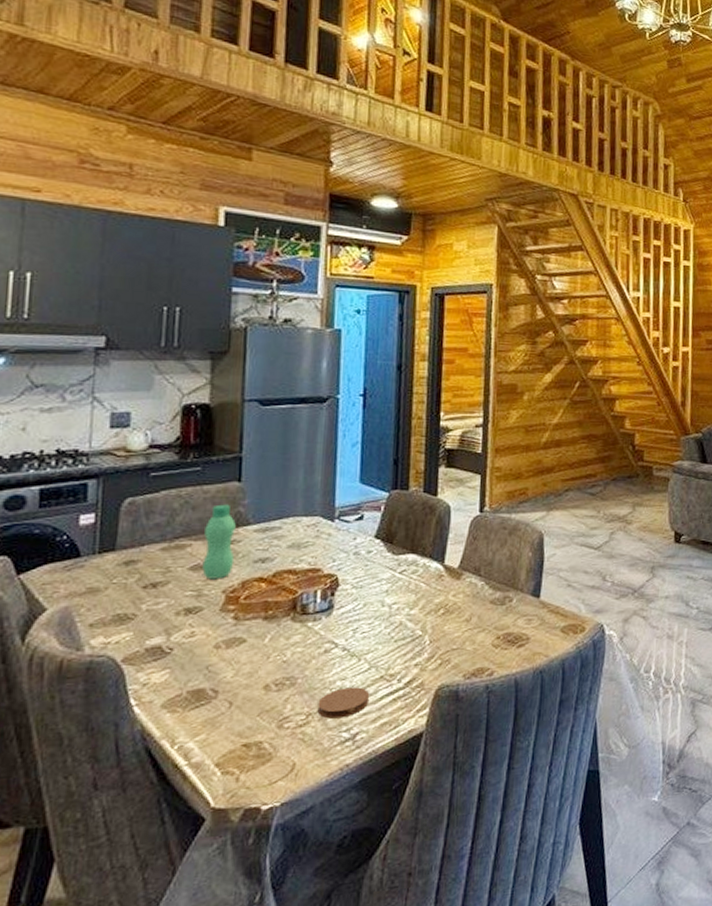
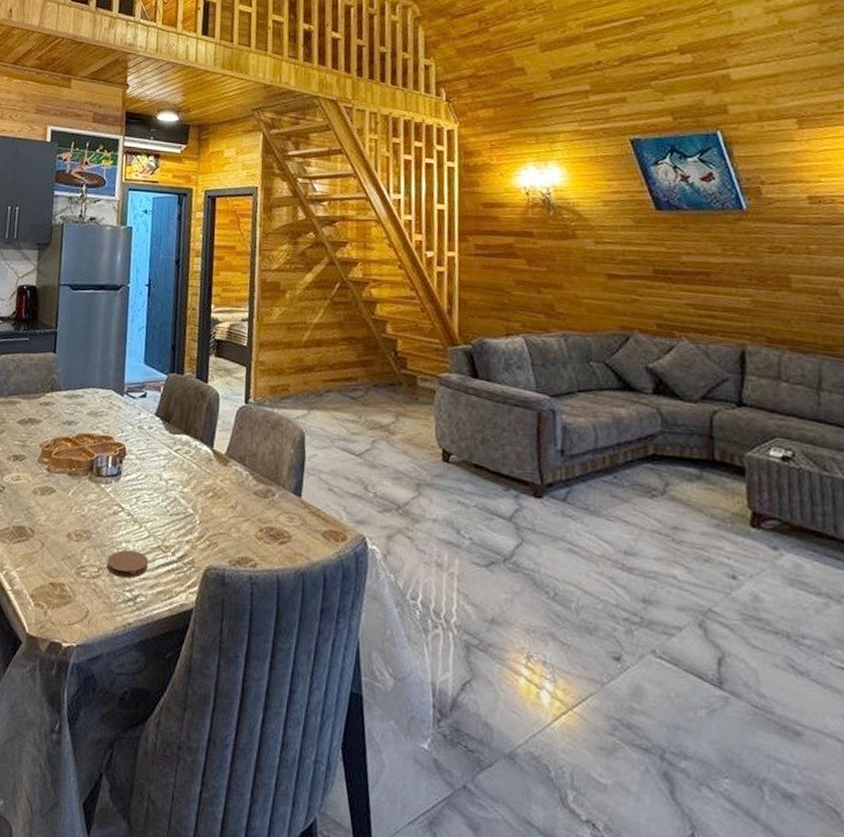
bottle: present [202,504,236,580] -> none [26,370,51,434]

